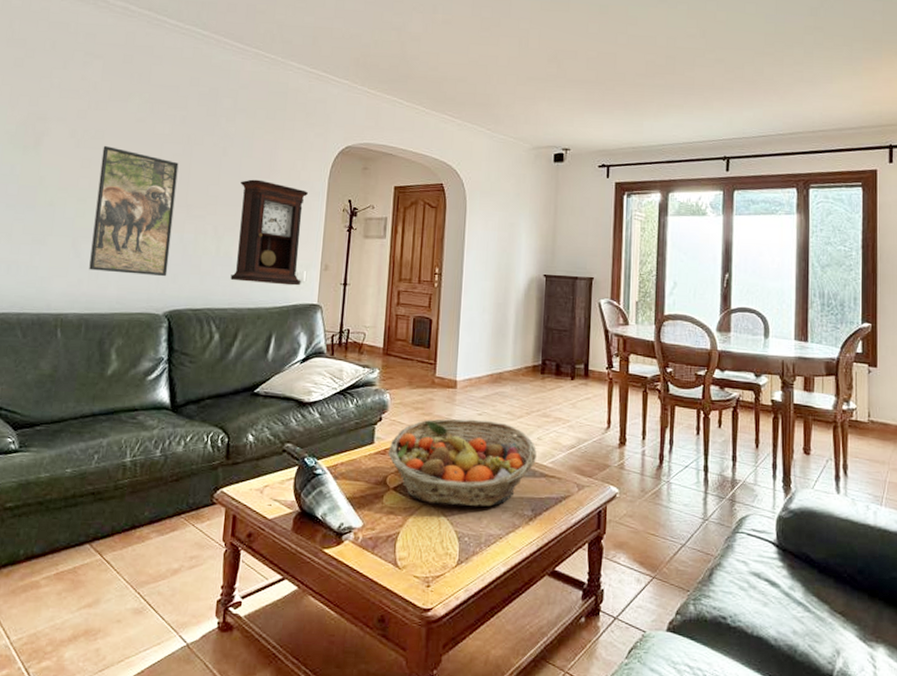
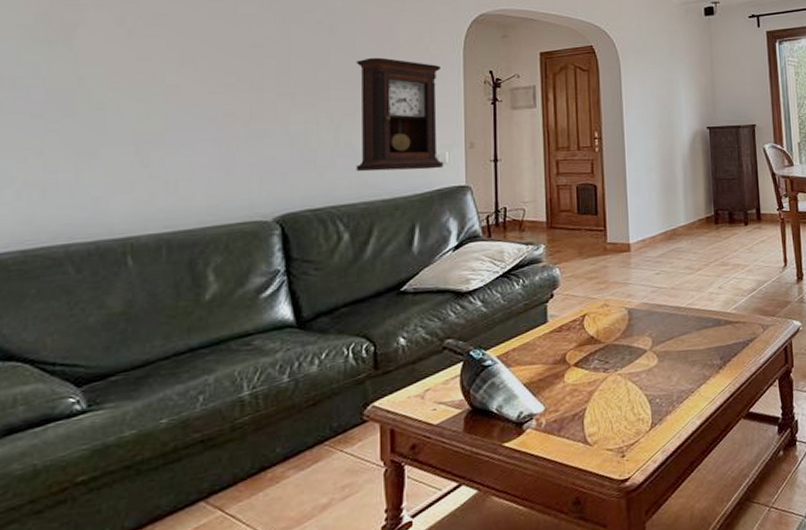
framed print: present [89,146,179,277] -> none [164,33,273,181]
fruit basket: present [388,418,537,507] -> none [564,278,719,373]

